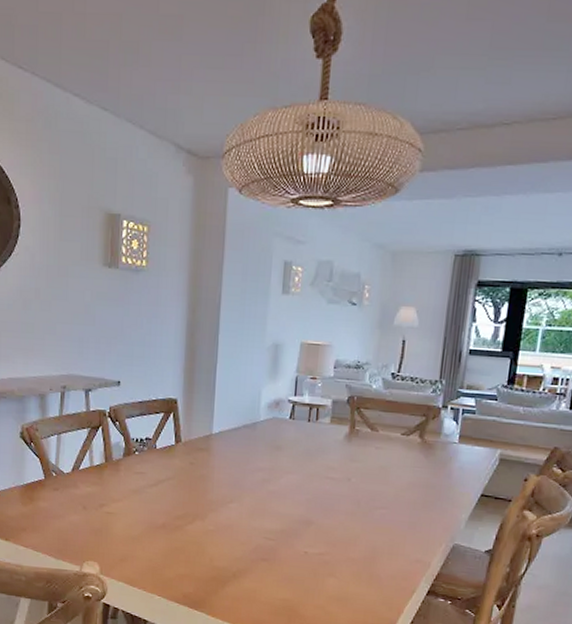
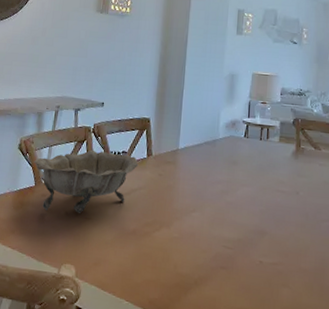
decorative bowl: none [41,436,166,508] -> present [34,149,139,213]

